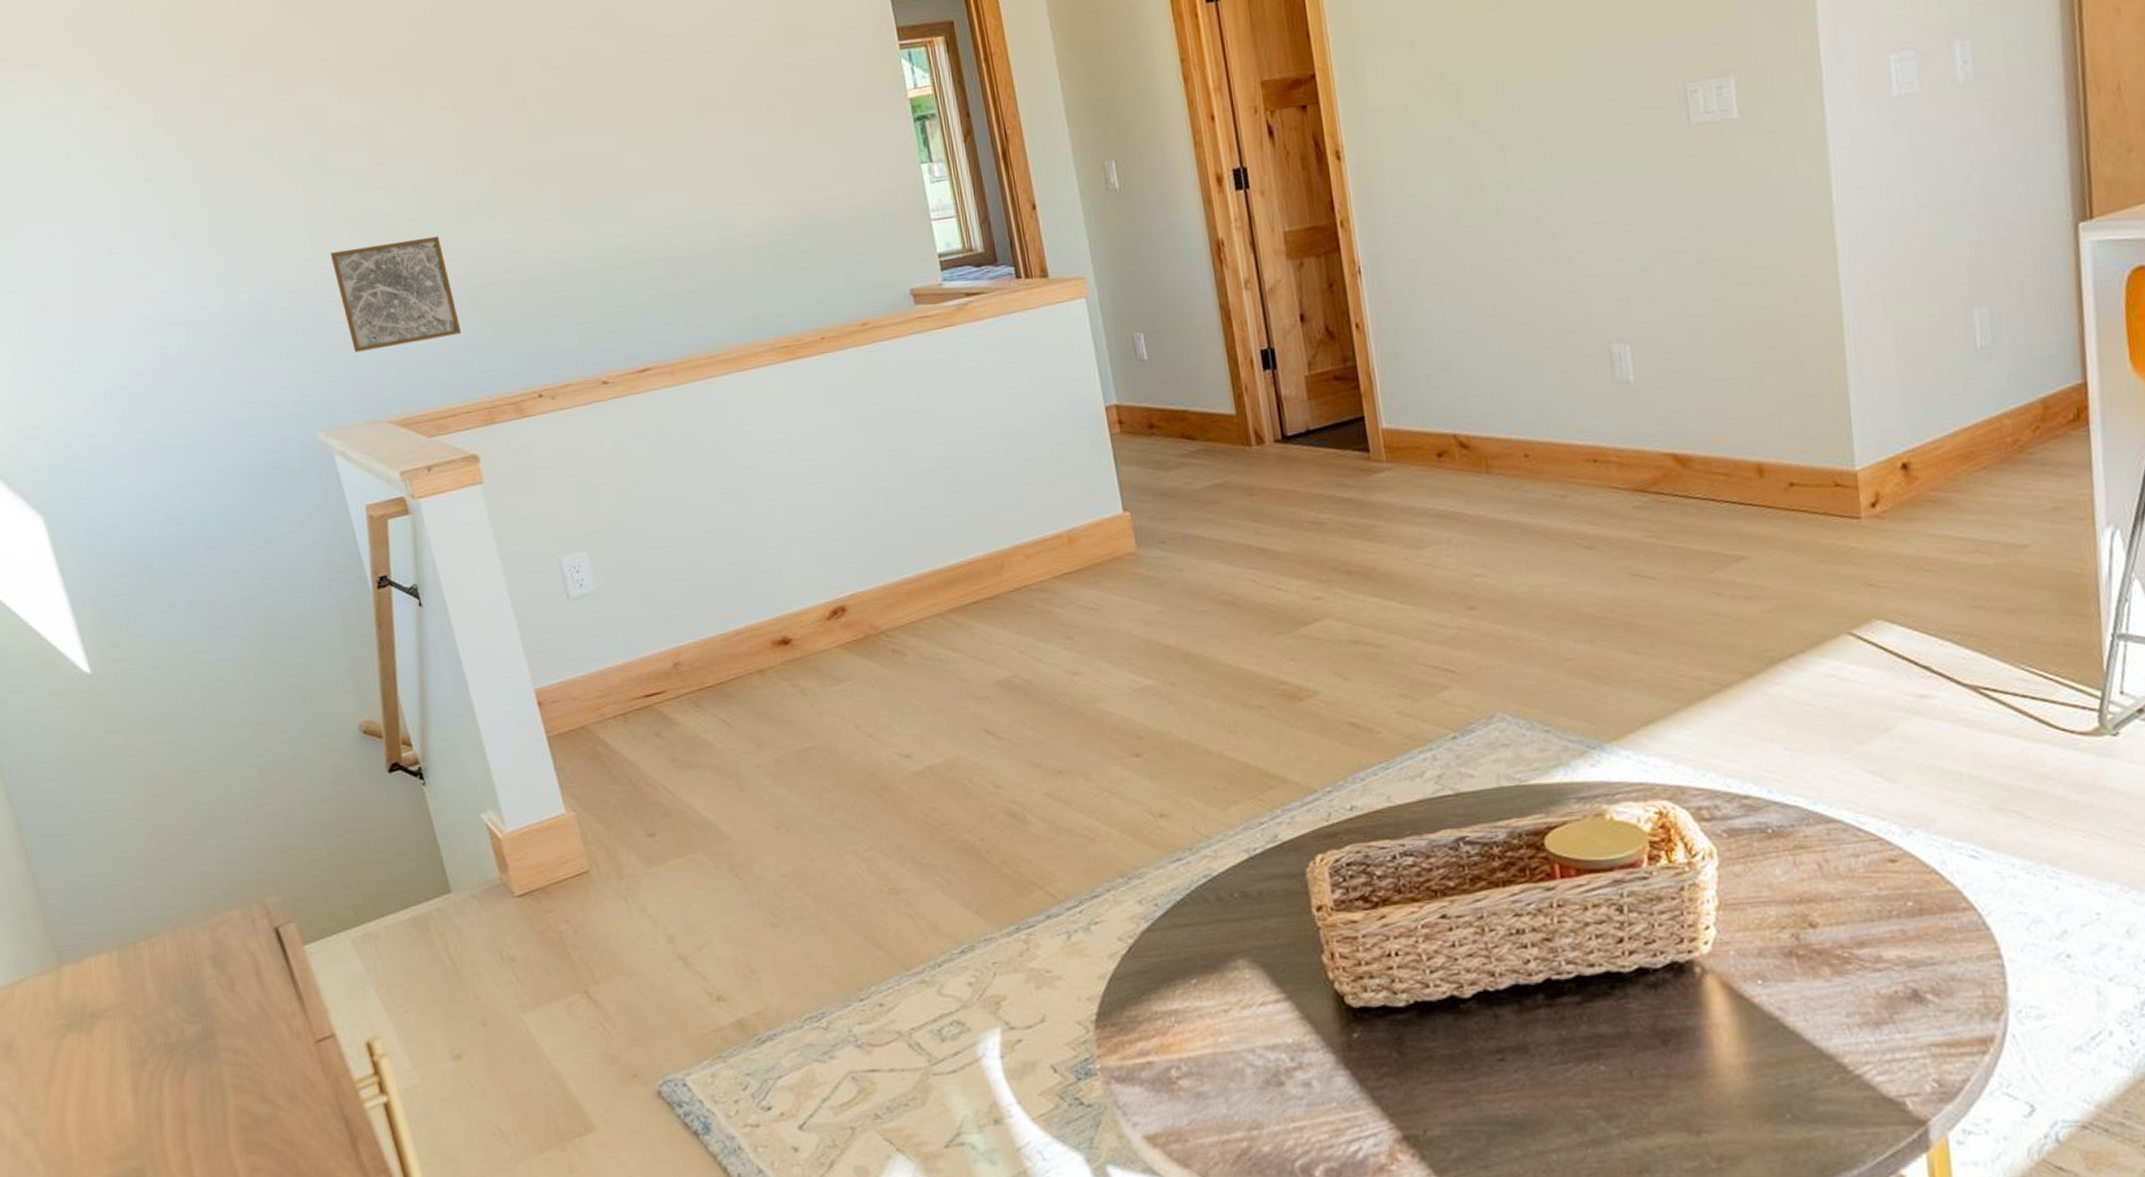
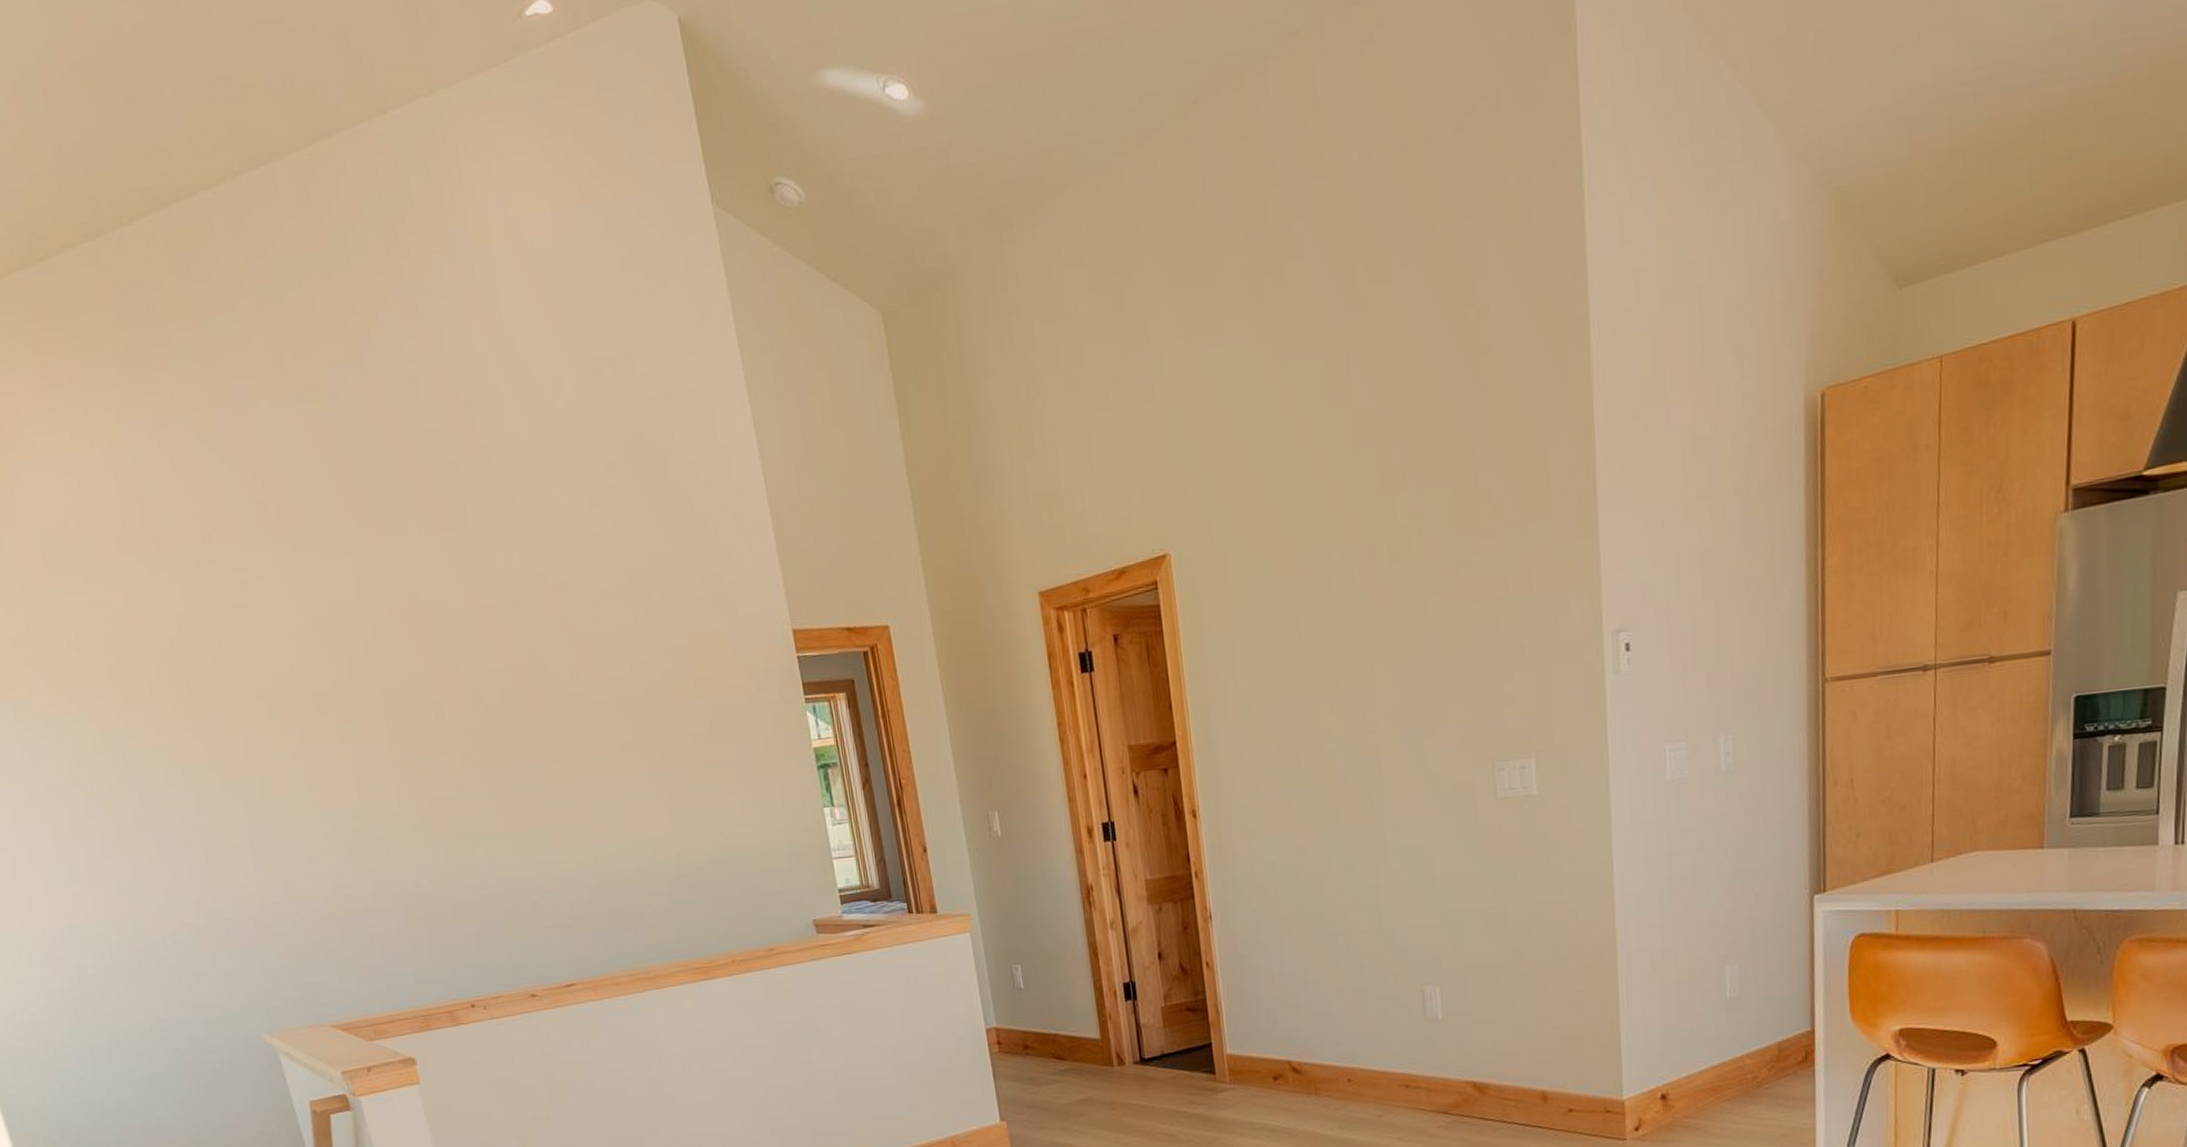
wall art: present [330,235,462,352] -> none [272,857,399,962]

